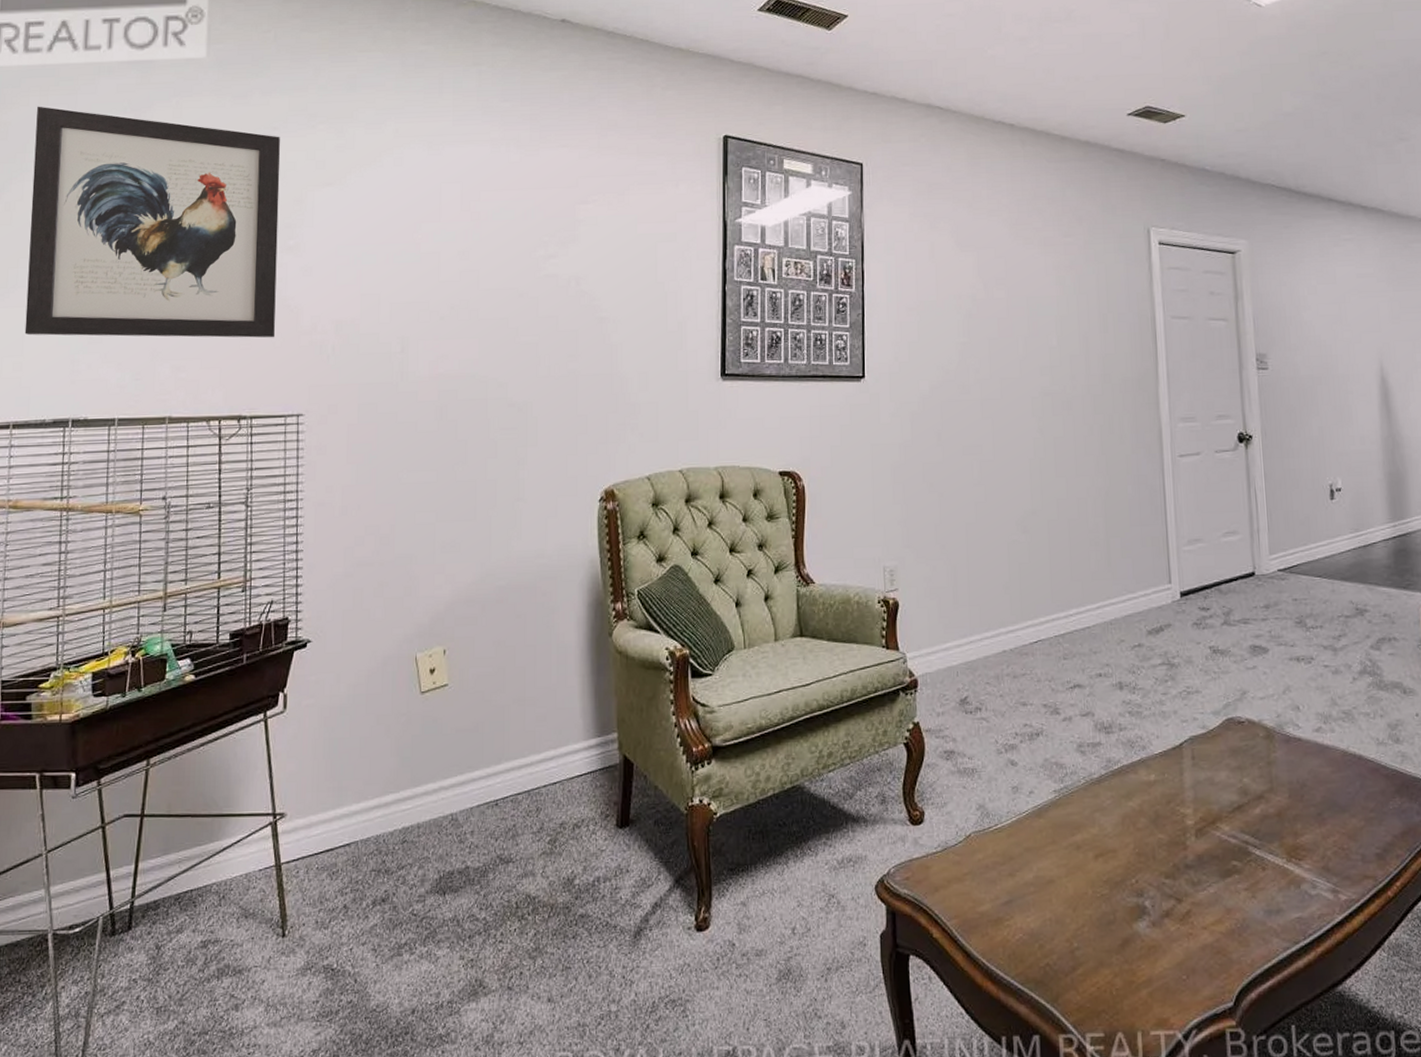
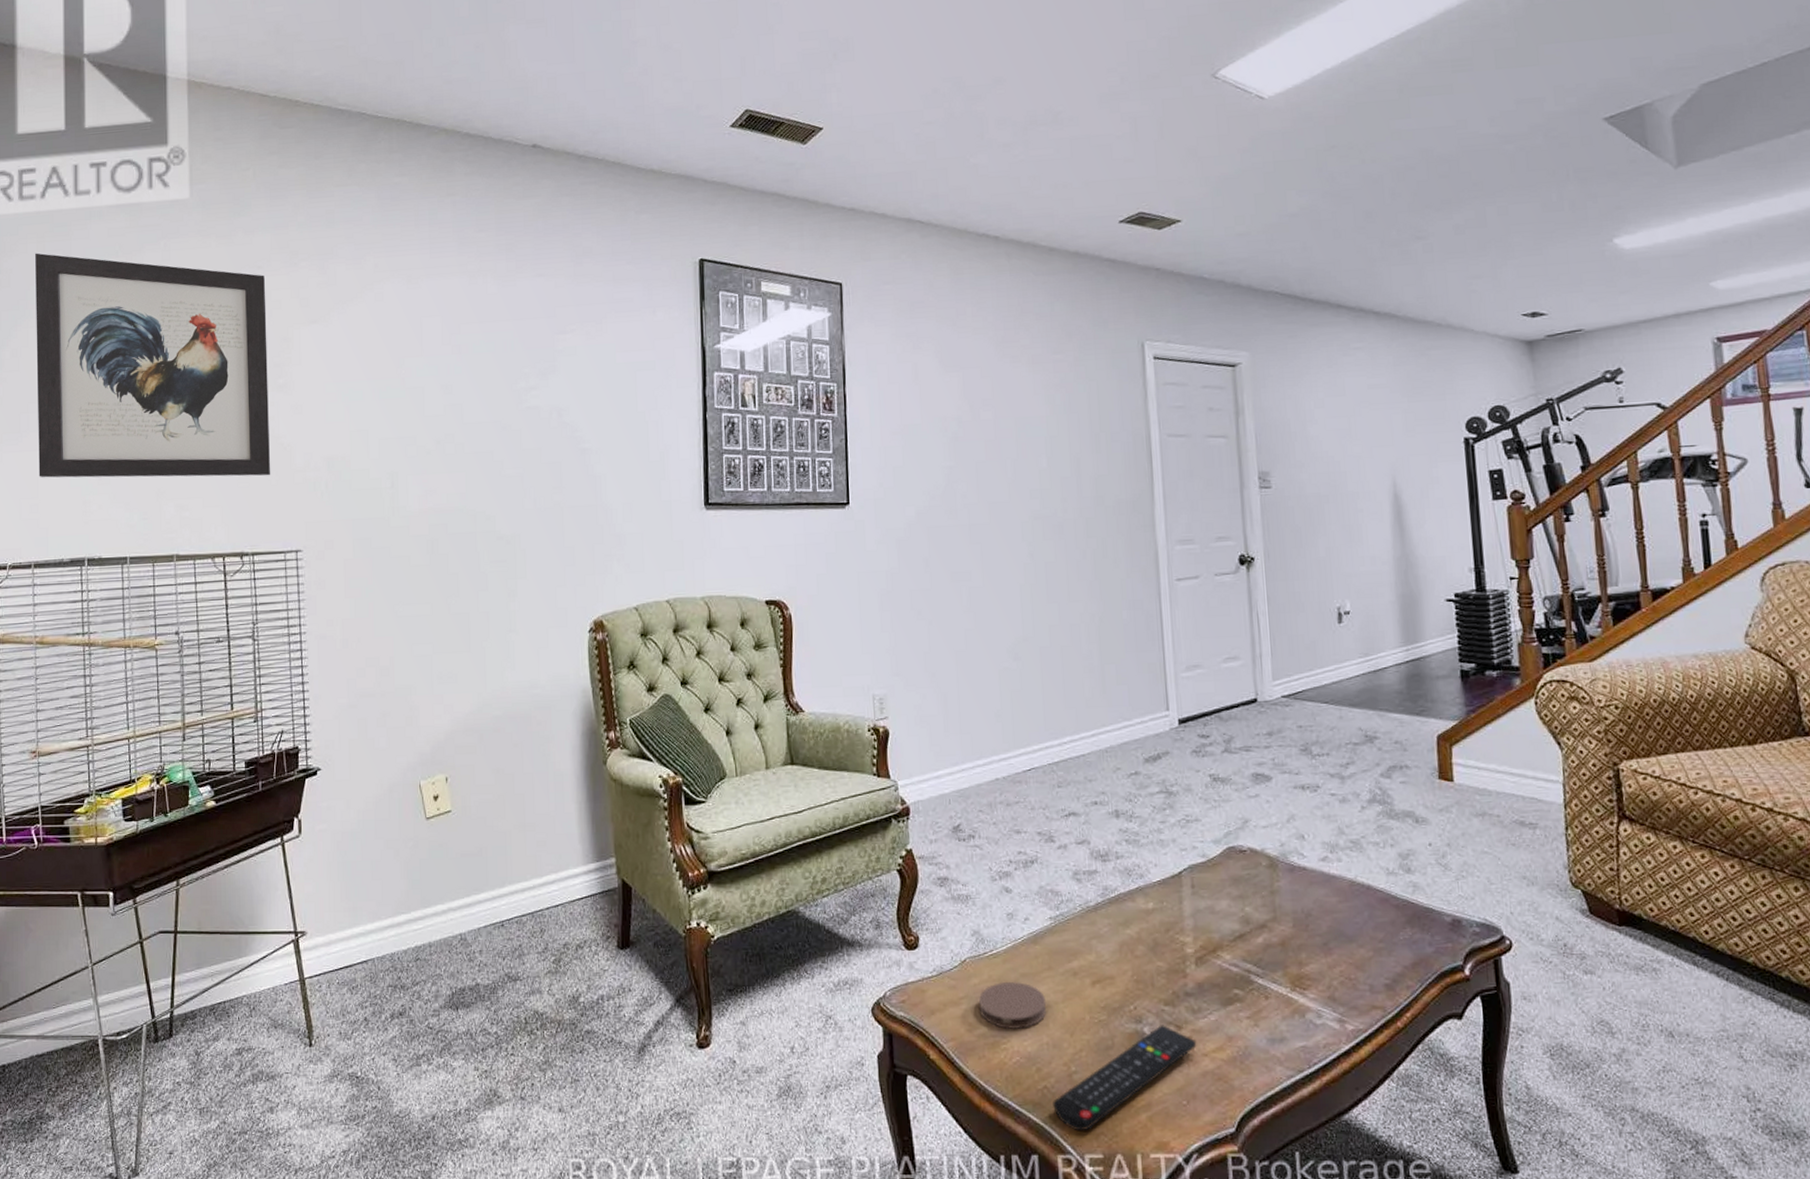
coaster: none [983,855,1050,906] -> present [979,981,1047,1030]
remote control: none [1055,898,1197,1008] -> present [1053,1025,1197,1130]

